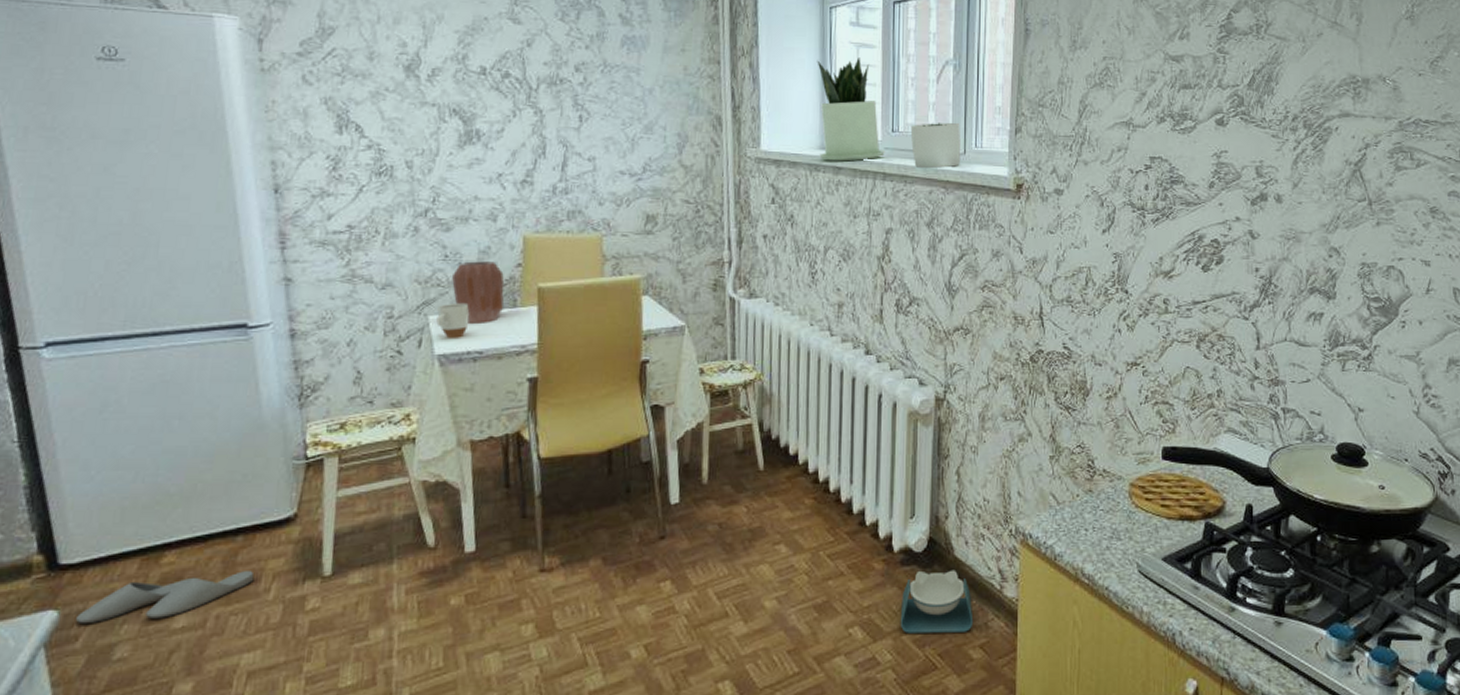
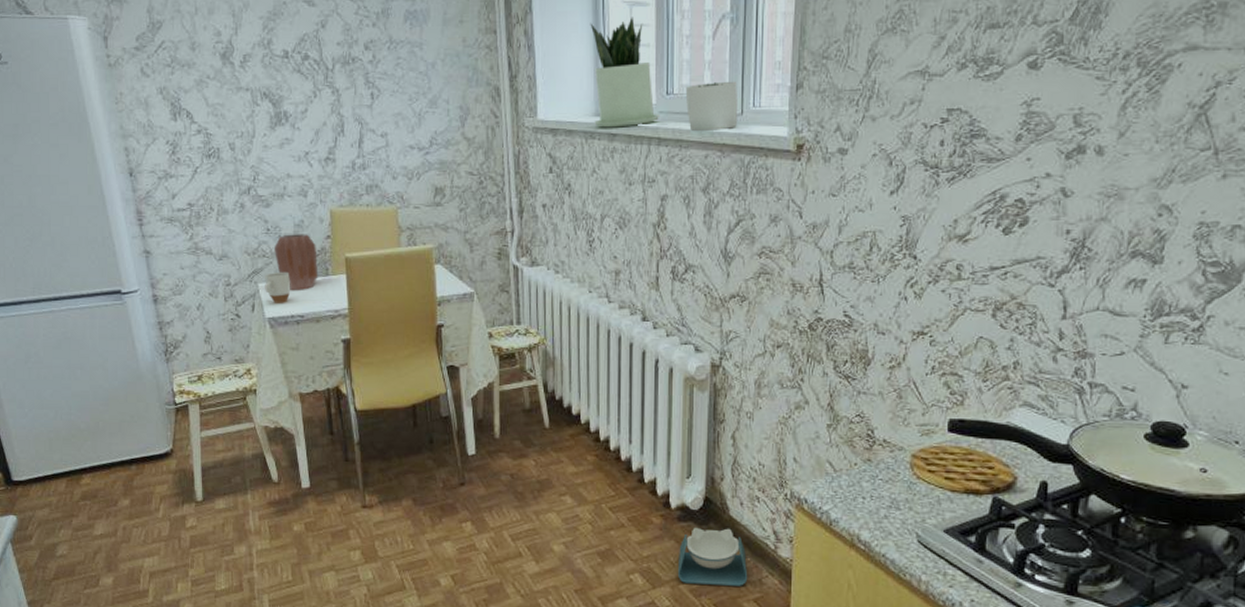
slippers: present [76,571,255,625] -> none [29,493,147,528]

